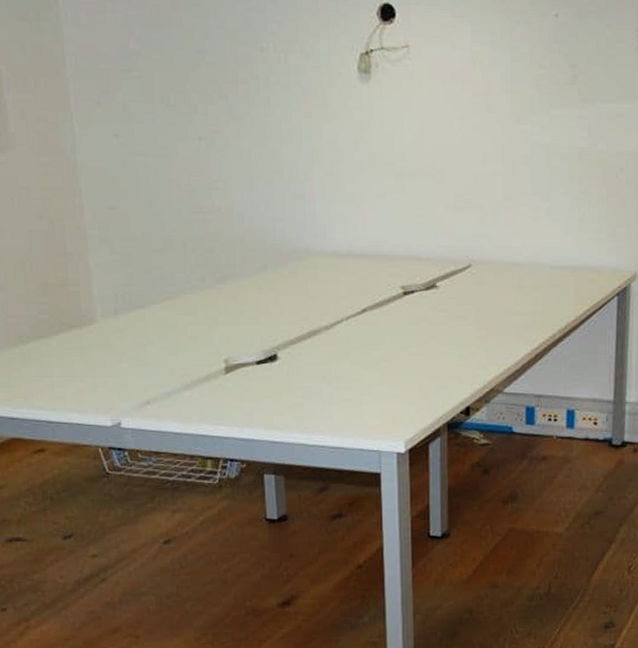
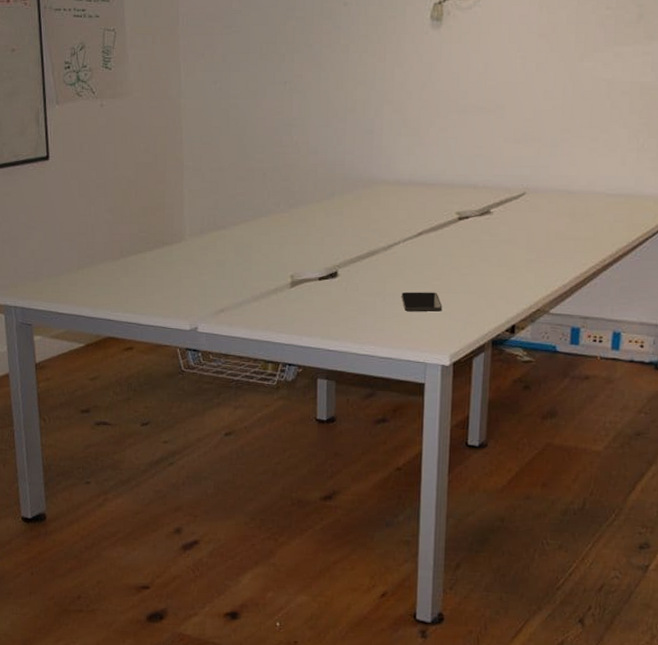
phone: none [349,374,393,396] -> present [401,291,442,312]

